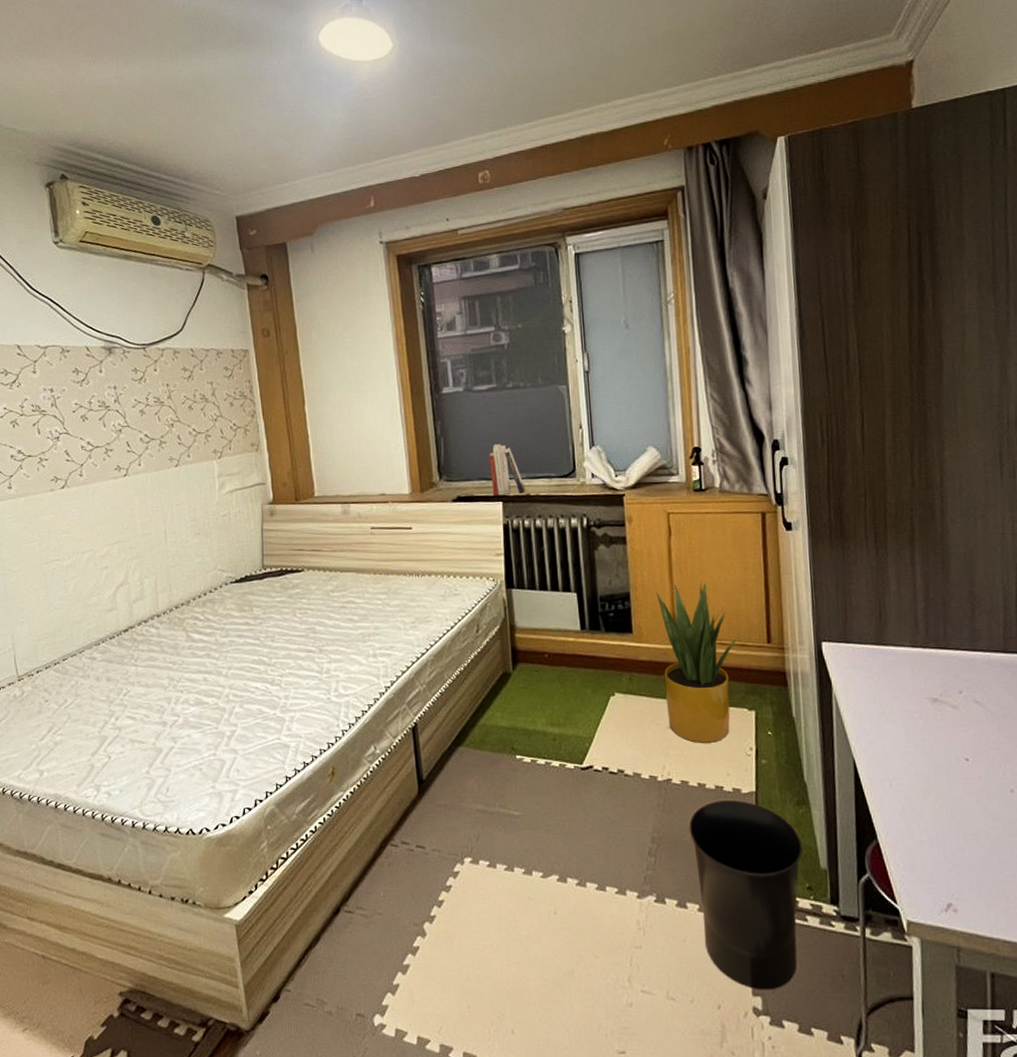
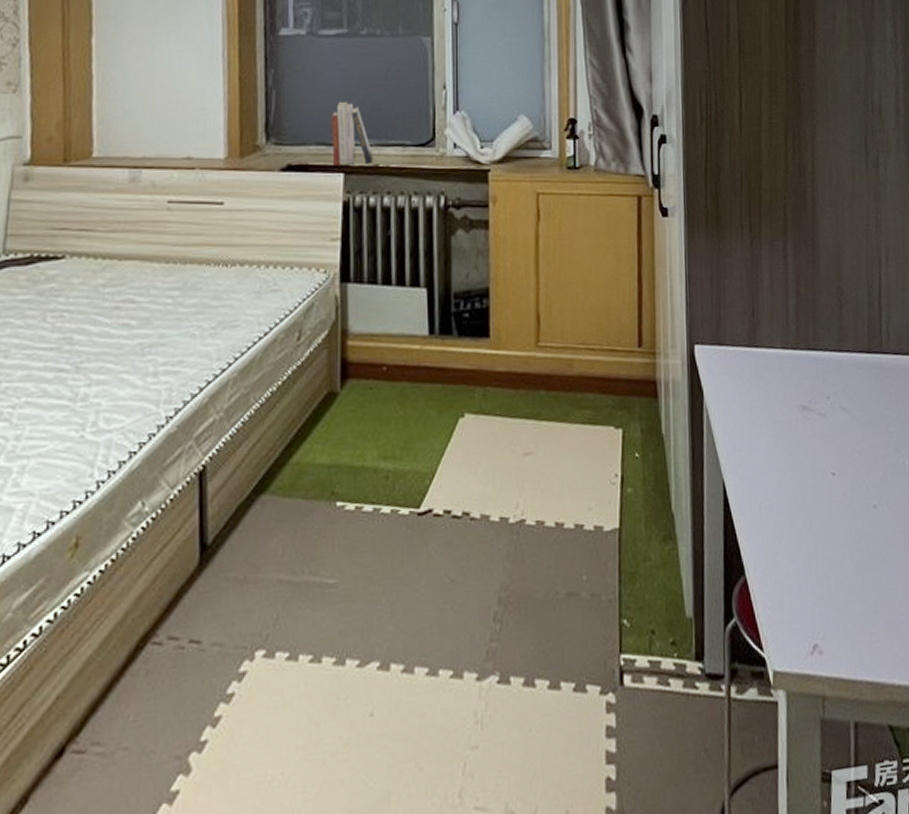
planter: present [656,582,741,743] -> none [519,275,610,472]
waste bin: present [688,800,803,990] -> none [542,540,667,783]

